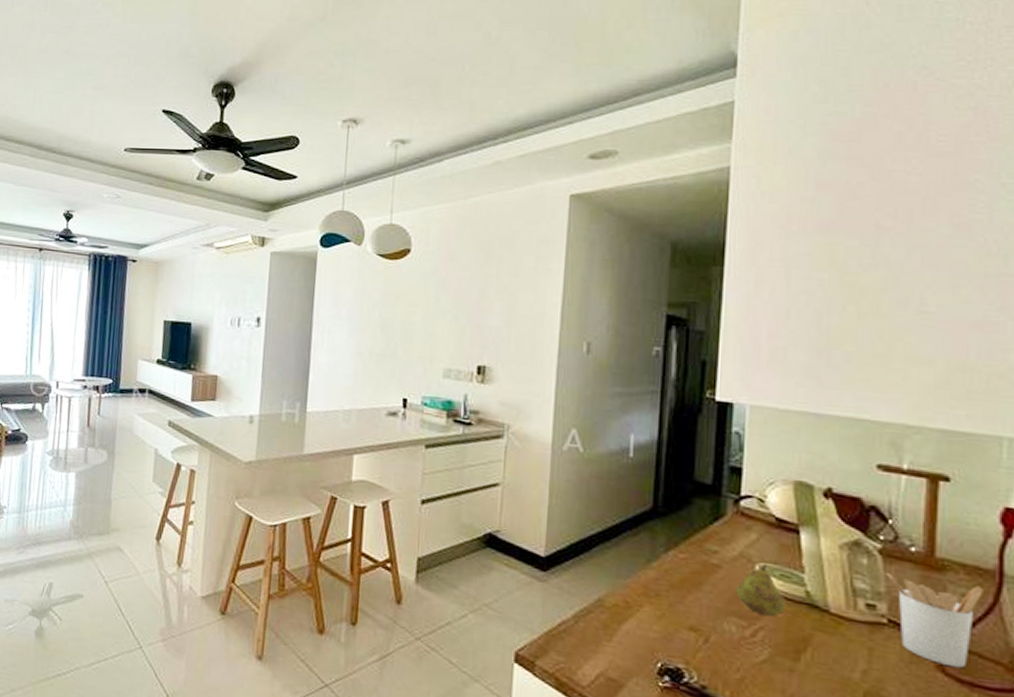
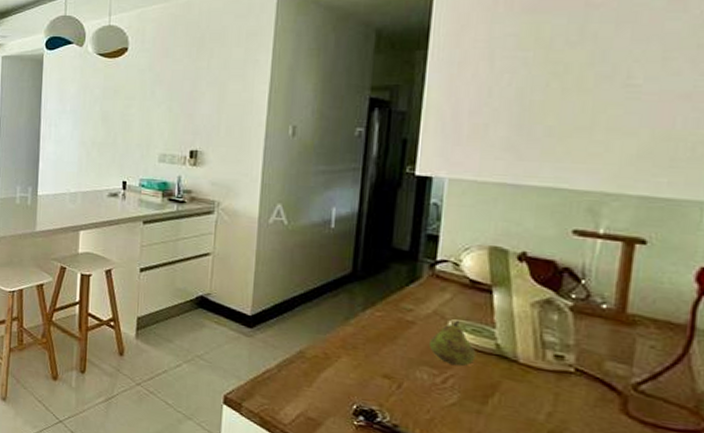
utensil holder: present [886,573,983,669] -> none [576,328,673,412]

